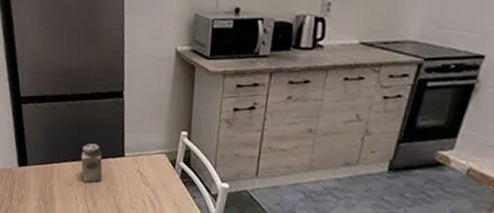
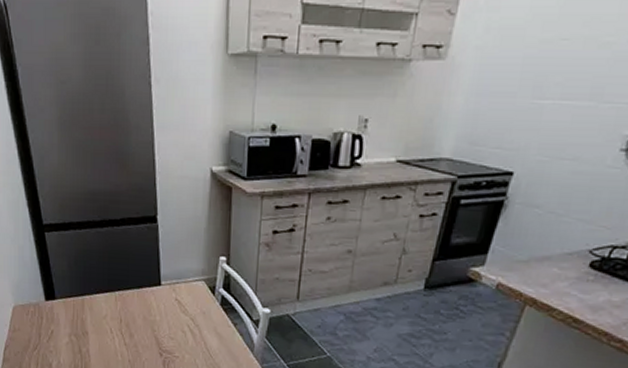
salt shaker: present [81,143,103,183] -> none [114,273,138,315]

